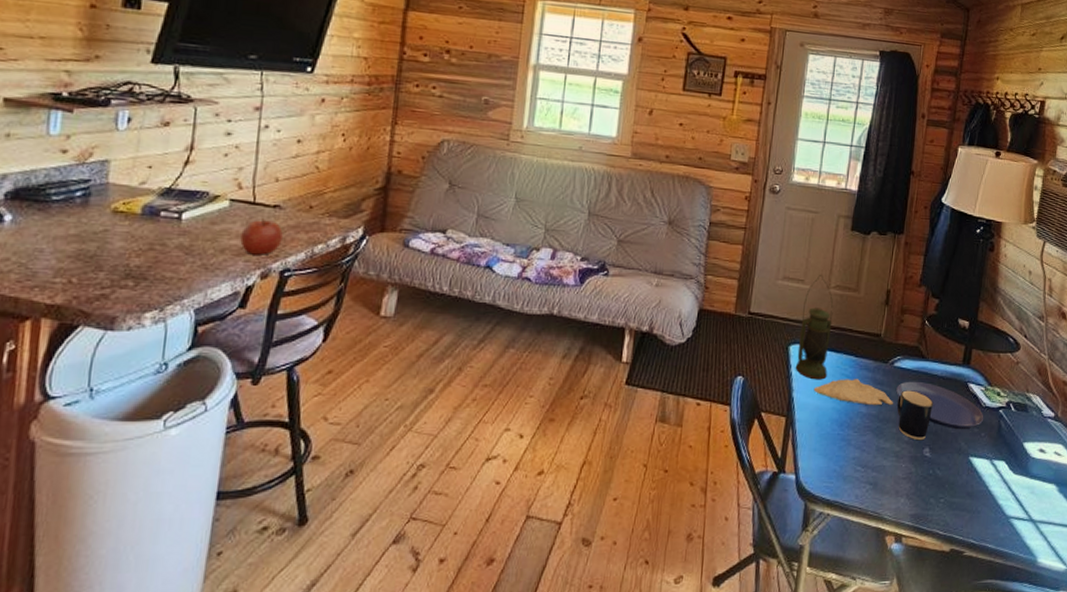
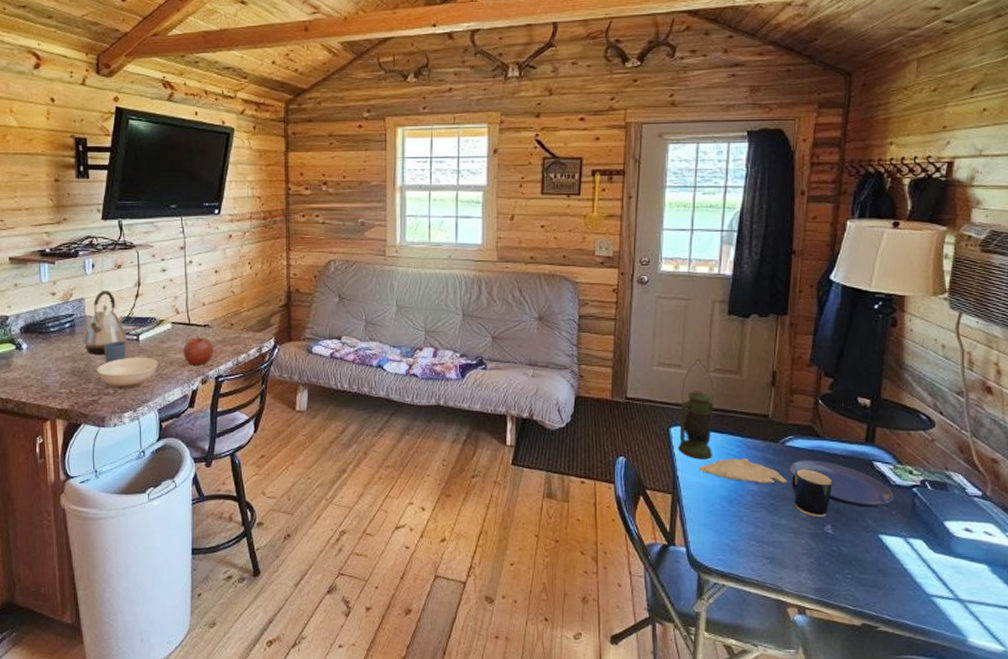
kettle: none [100,152,165,235] -> present [84,291,127,354]
bowl: none [113,240,206,281] -> present [96,357,159,388]
mug: none [127,219,162,247] -> present [103,342,126,363]

